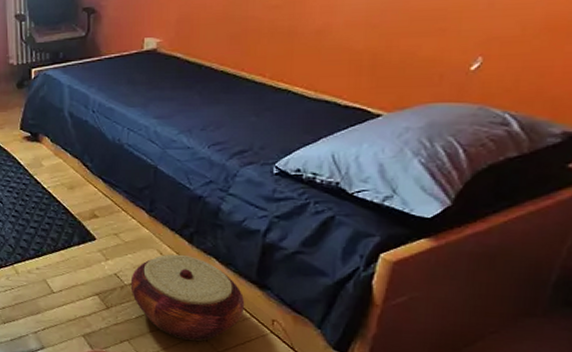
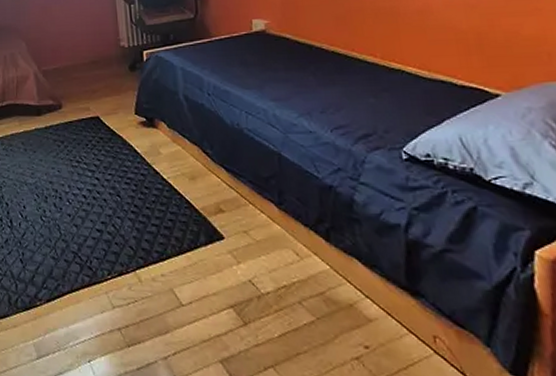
woven basket: present [130,254,245,342] -> none [267,254,400,367]

